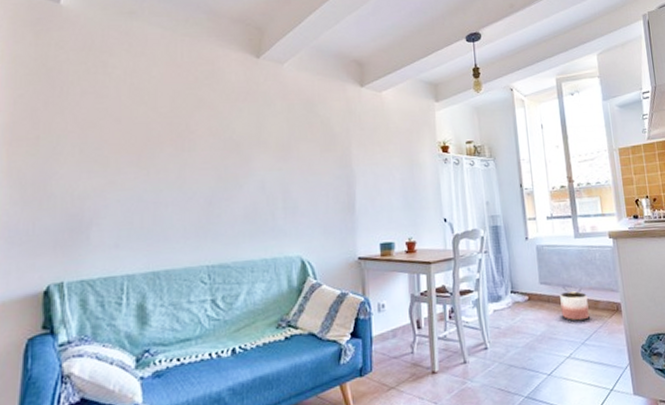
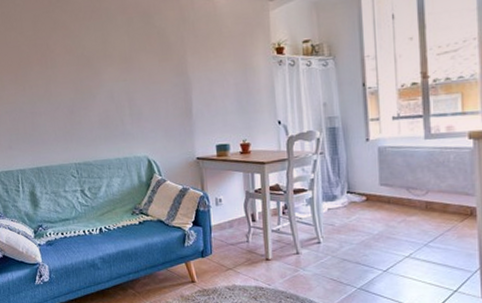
planter: present [560,291,589,321] -> none [402,194,436,223]

